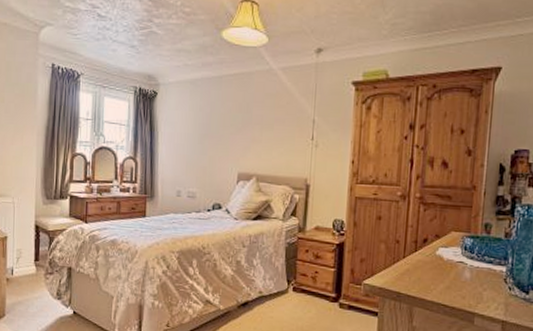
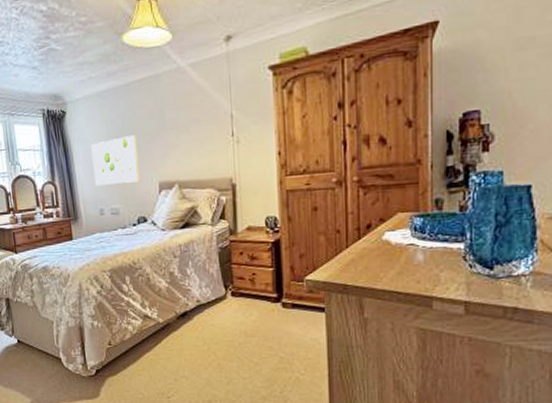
wall art: none [175,124,223,170] -> present [91,135,140,186]

